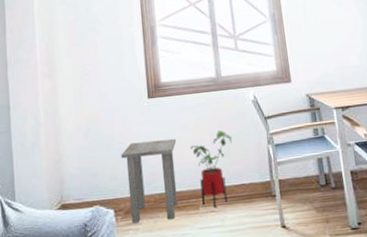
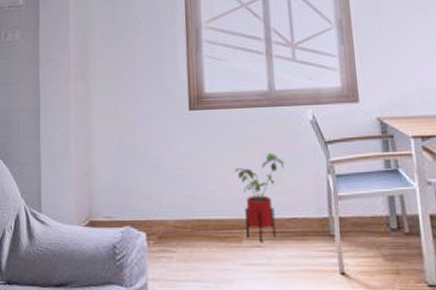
side table: present [121,138,178,223] -> none [156,158,219,251]

